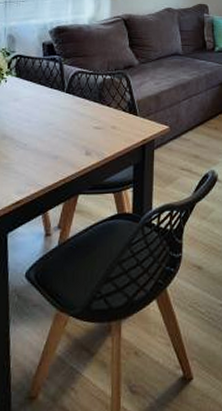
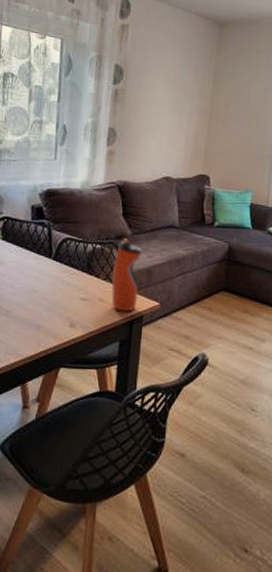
water bottle: none [122,68,150,137] -> present [111,238,143,312]

